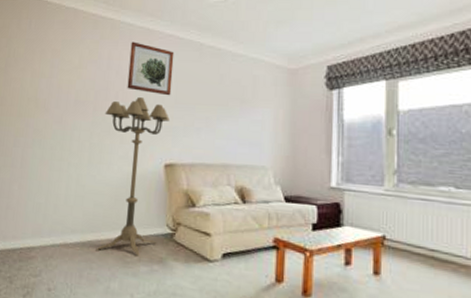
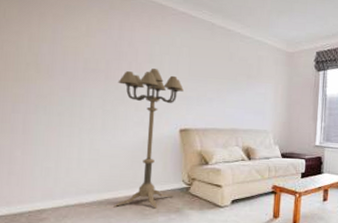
wall art: present [127,41,174,96] -> none [140,15,188,69]

